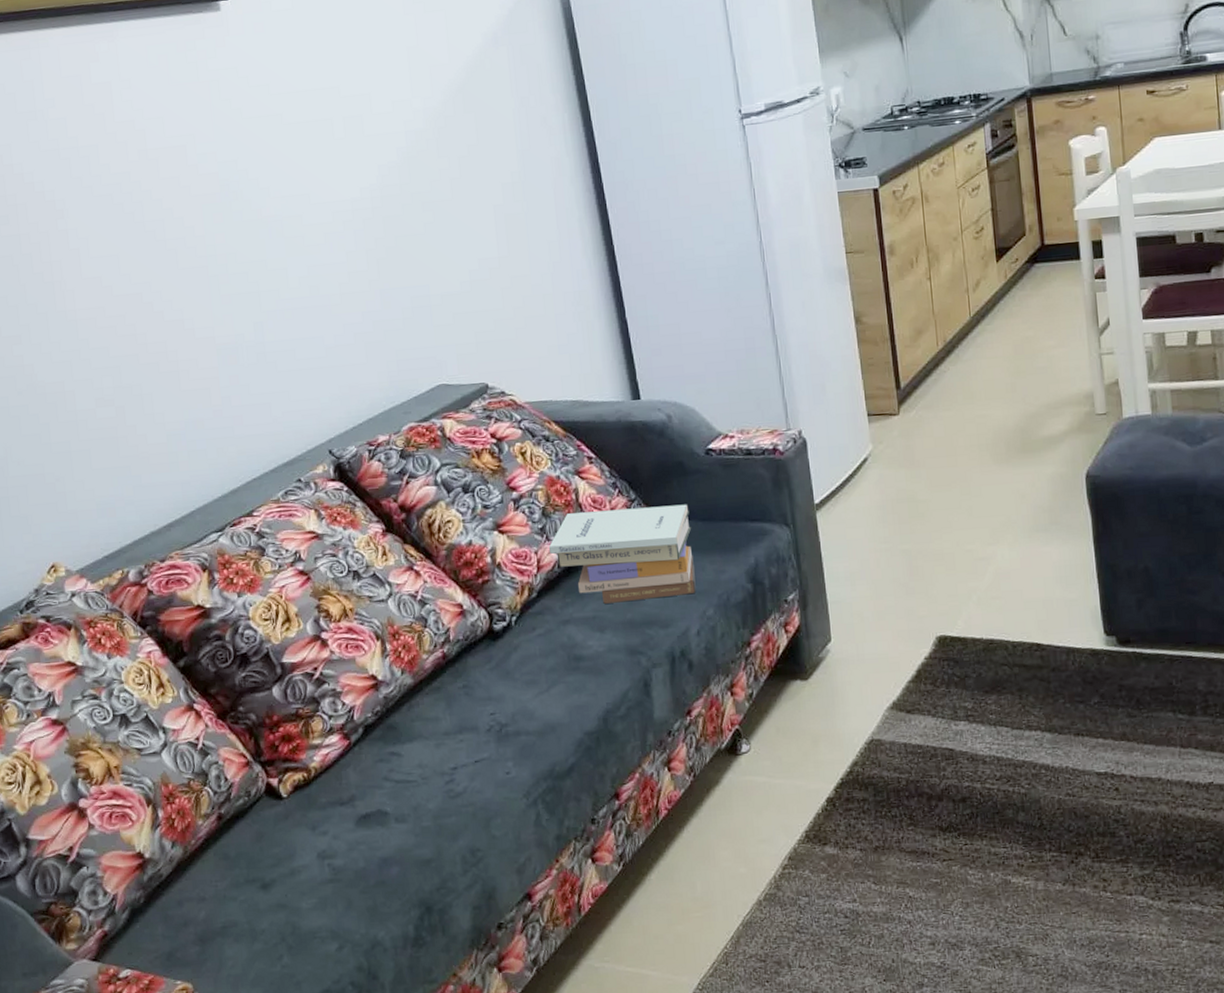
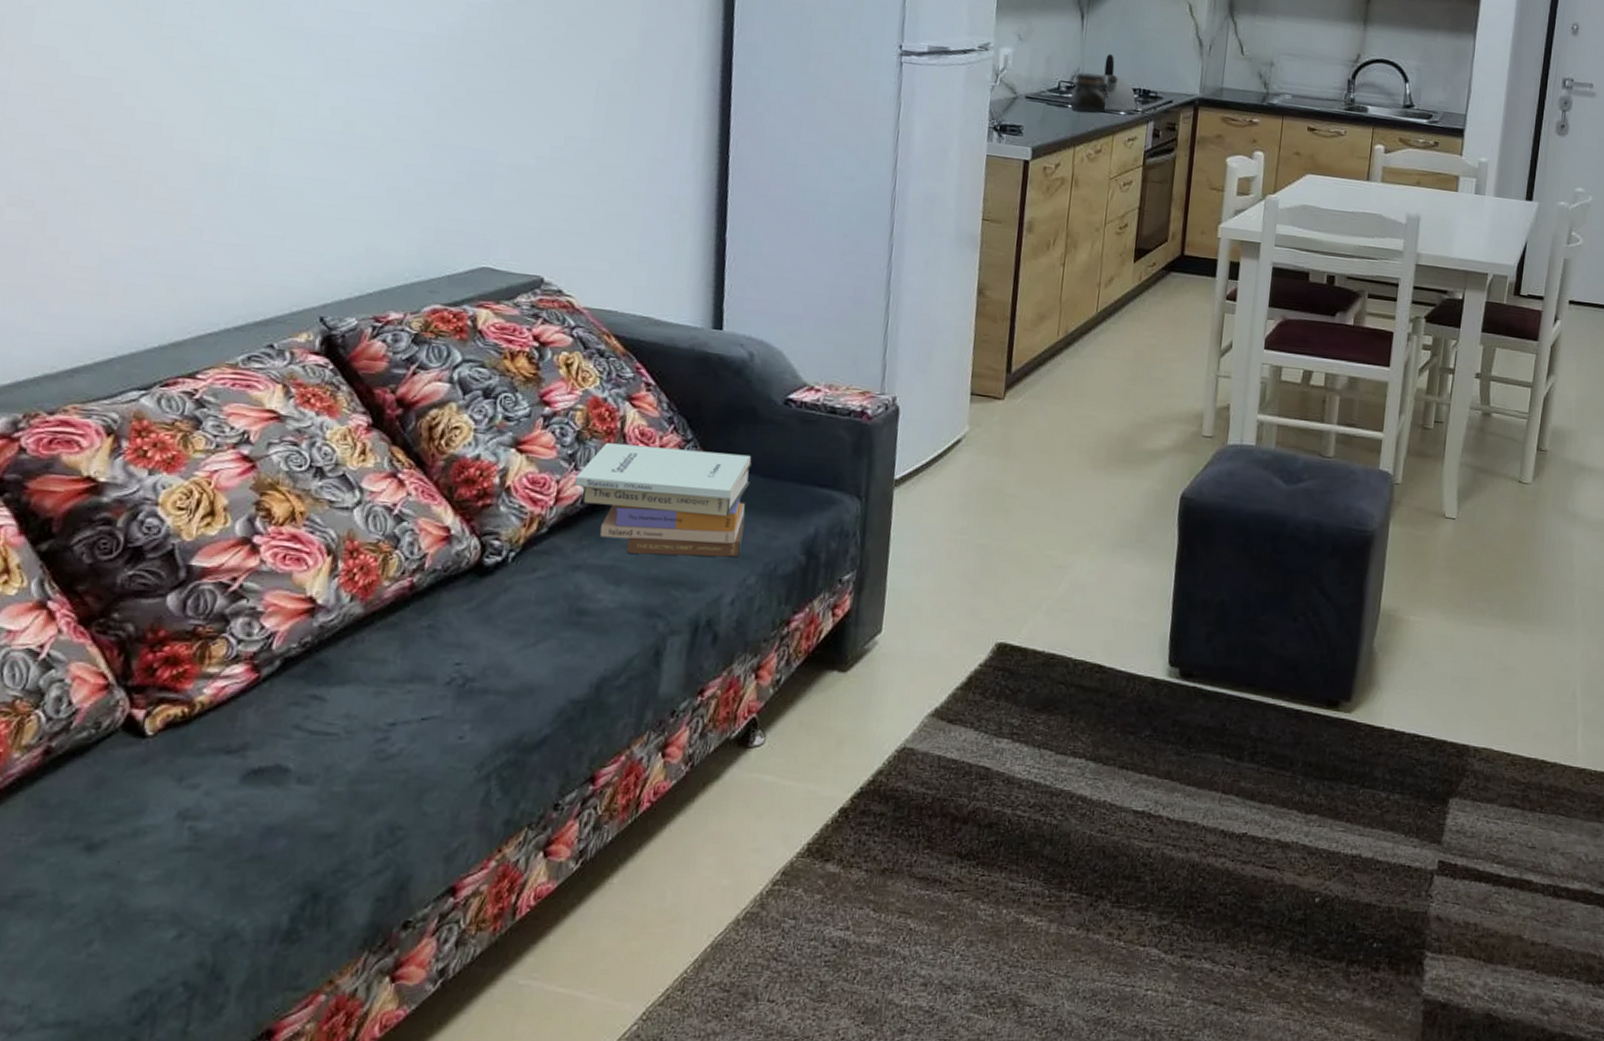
jar: none [900,90,941,130] -> present [1068,72,1109,114]
kettle: none [930,68,970,123] -> present [1101,54,1137,112]

